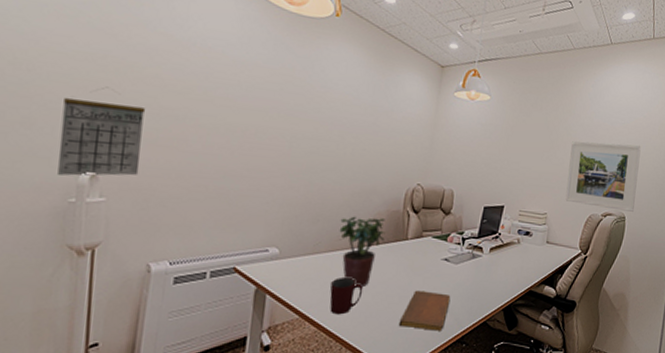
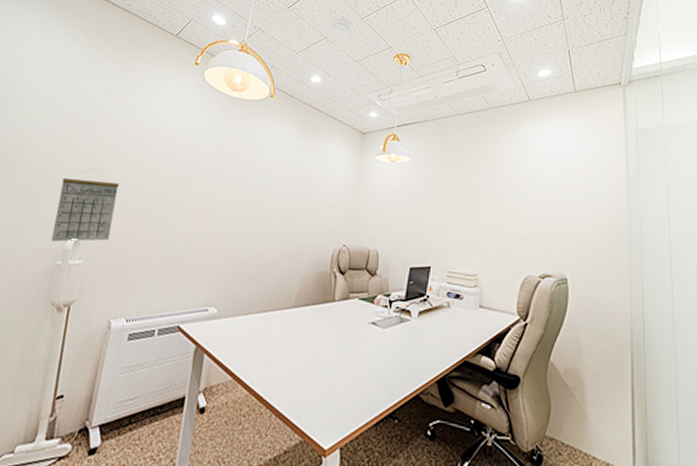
mug: present [329,278,363,315] -> none [261,339,293,379]
potted plant: present [339,216,385,288] -> none [270,277,313,351]
notebook: present [398,290,451,331] -> none [327,356,380,403]
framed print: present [565,141,641,212] -> none [496,198,576,273]

